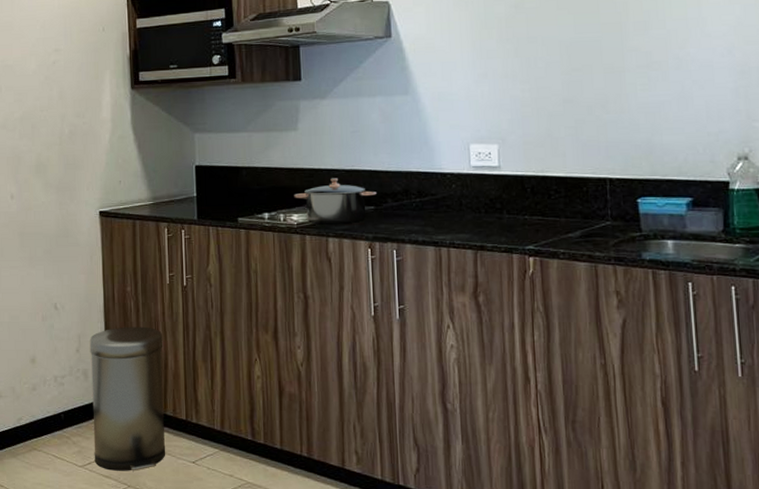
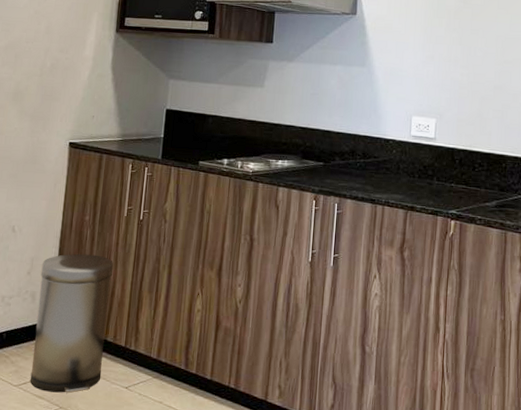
cooking pot: present [294,178,378,225] -> none [253,133,328,176]

